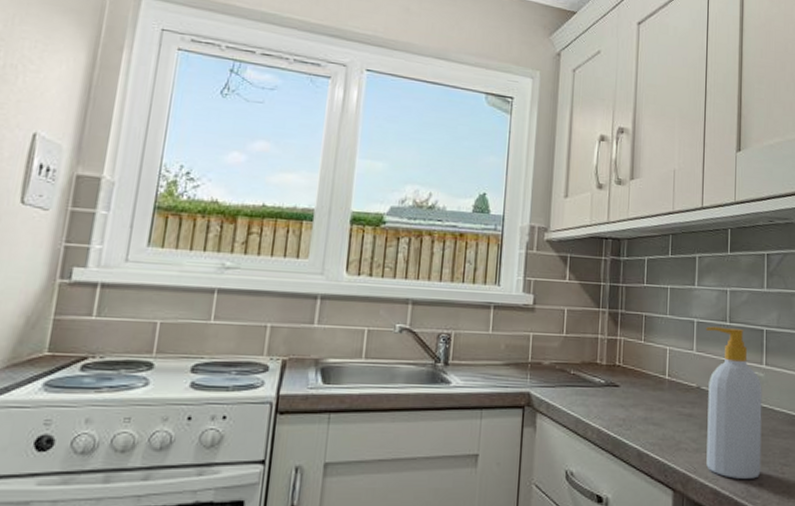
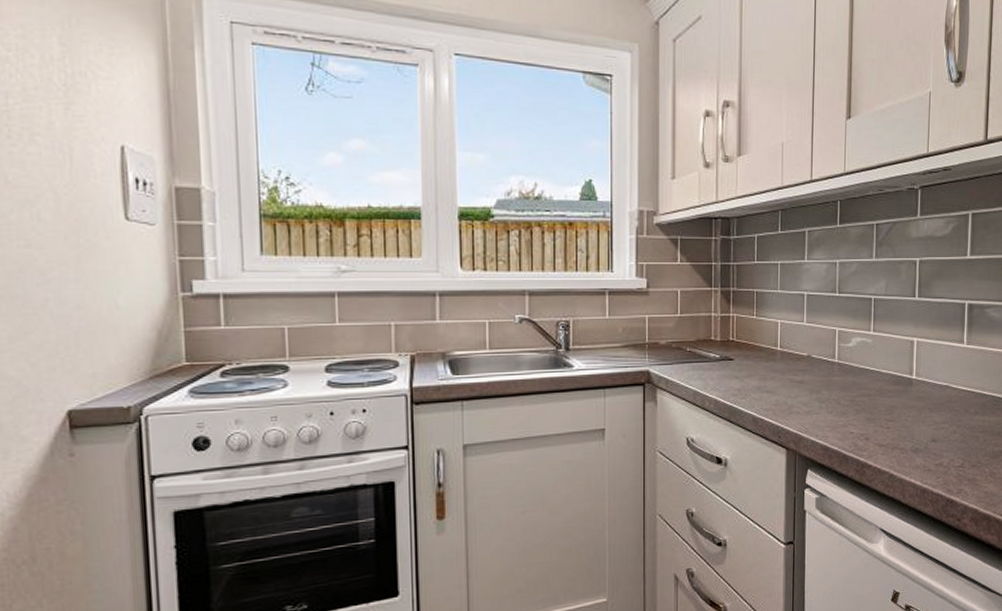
soap bottle: present [706,326,762,479] -> none [816,298,870,435]

